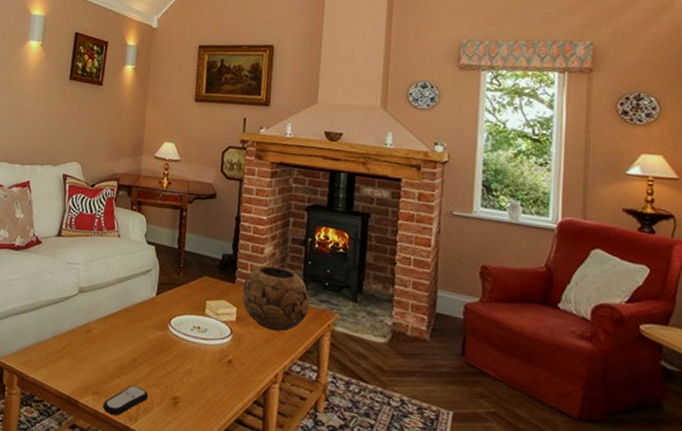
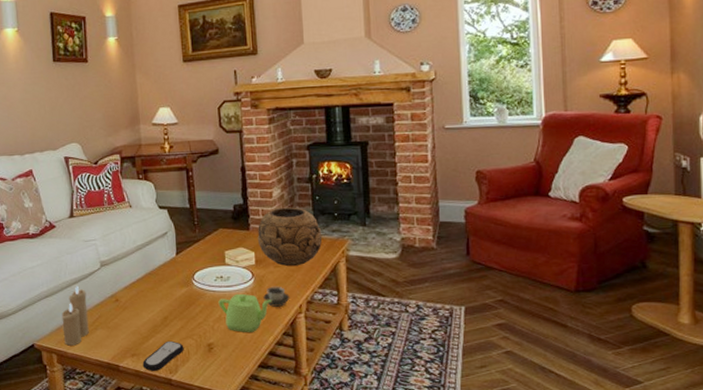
candle: none [27,308,60,371] -> present [61,286,89,346]
teapot: none [191,348,248,395] -> present [218,293,272,333]
cup: none [238,347,267,372] -> present [263,286,290,307]

